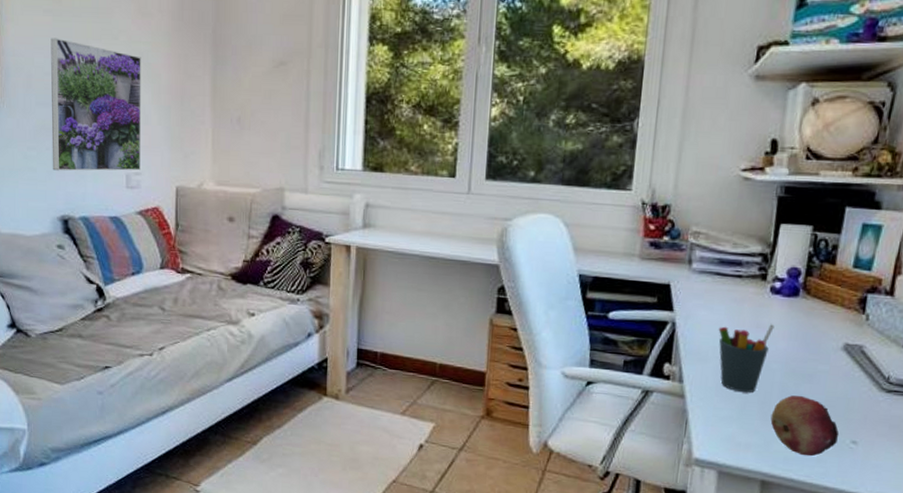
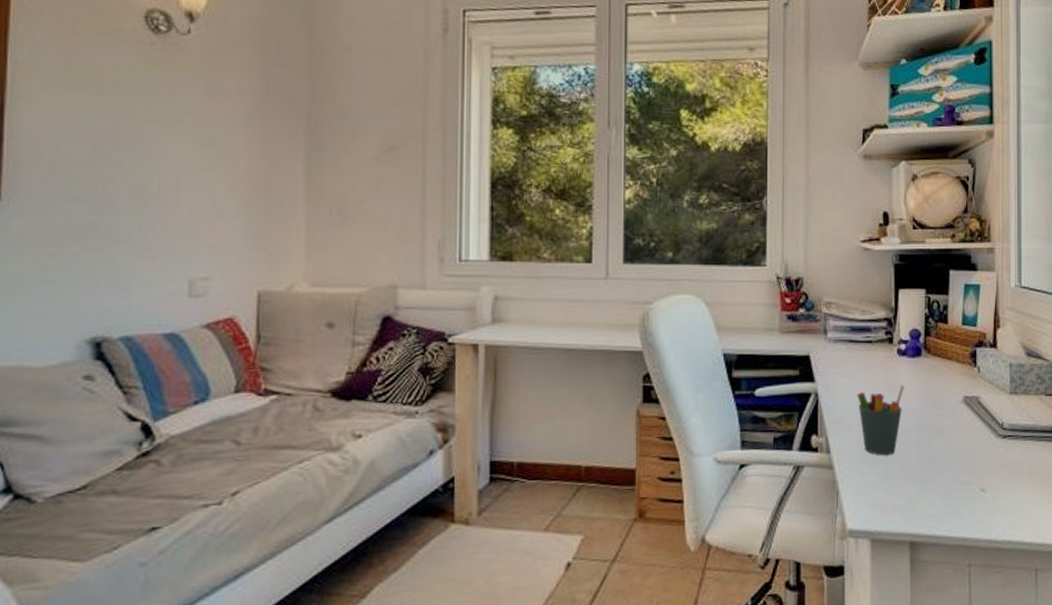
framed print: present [51,38,142,171] -> none [80,120,213,281]
fruit: present [770,395,840,457] -> none [911,452,970,511]

